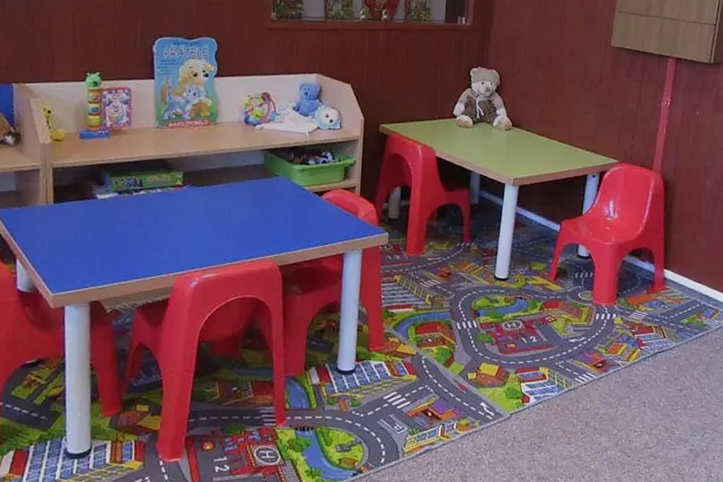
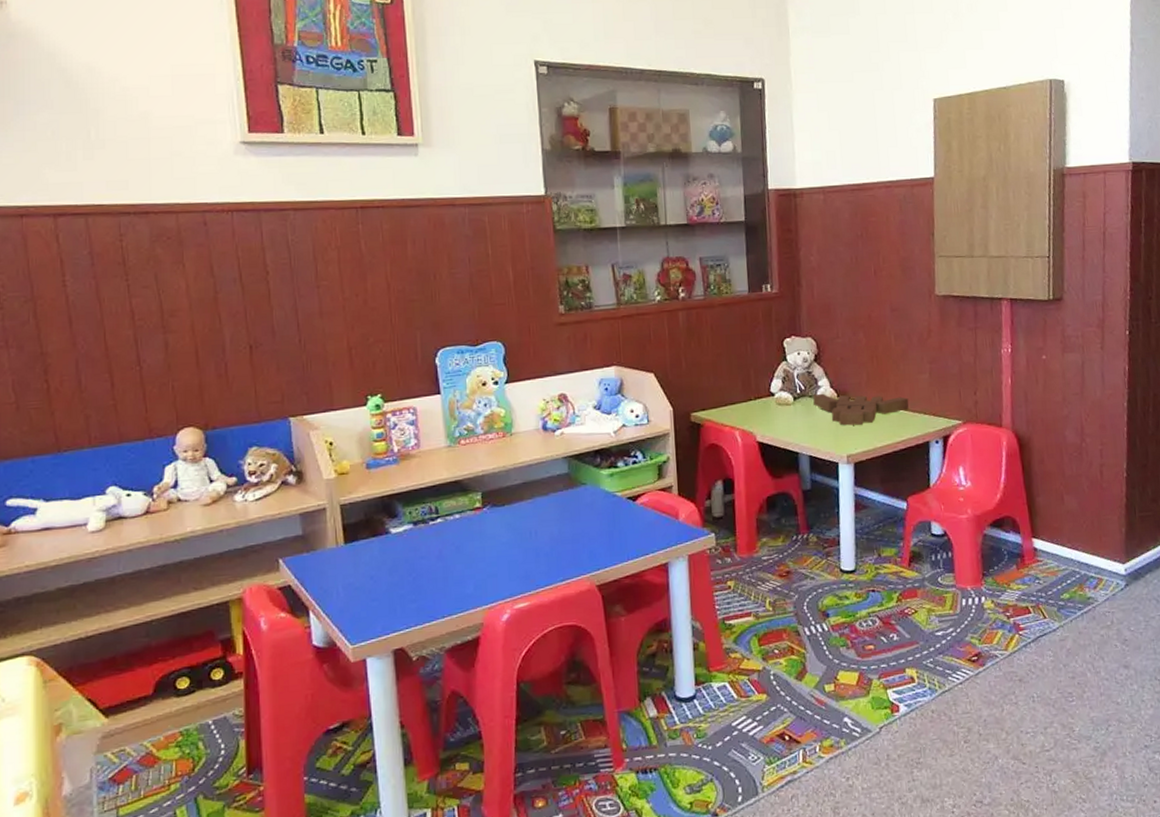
toy blocks: none [490,120,575,154] -> present [813,393,909,426]

